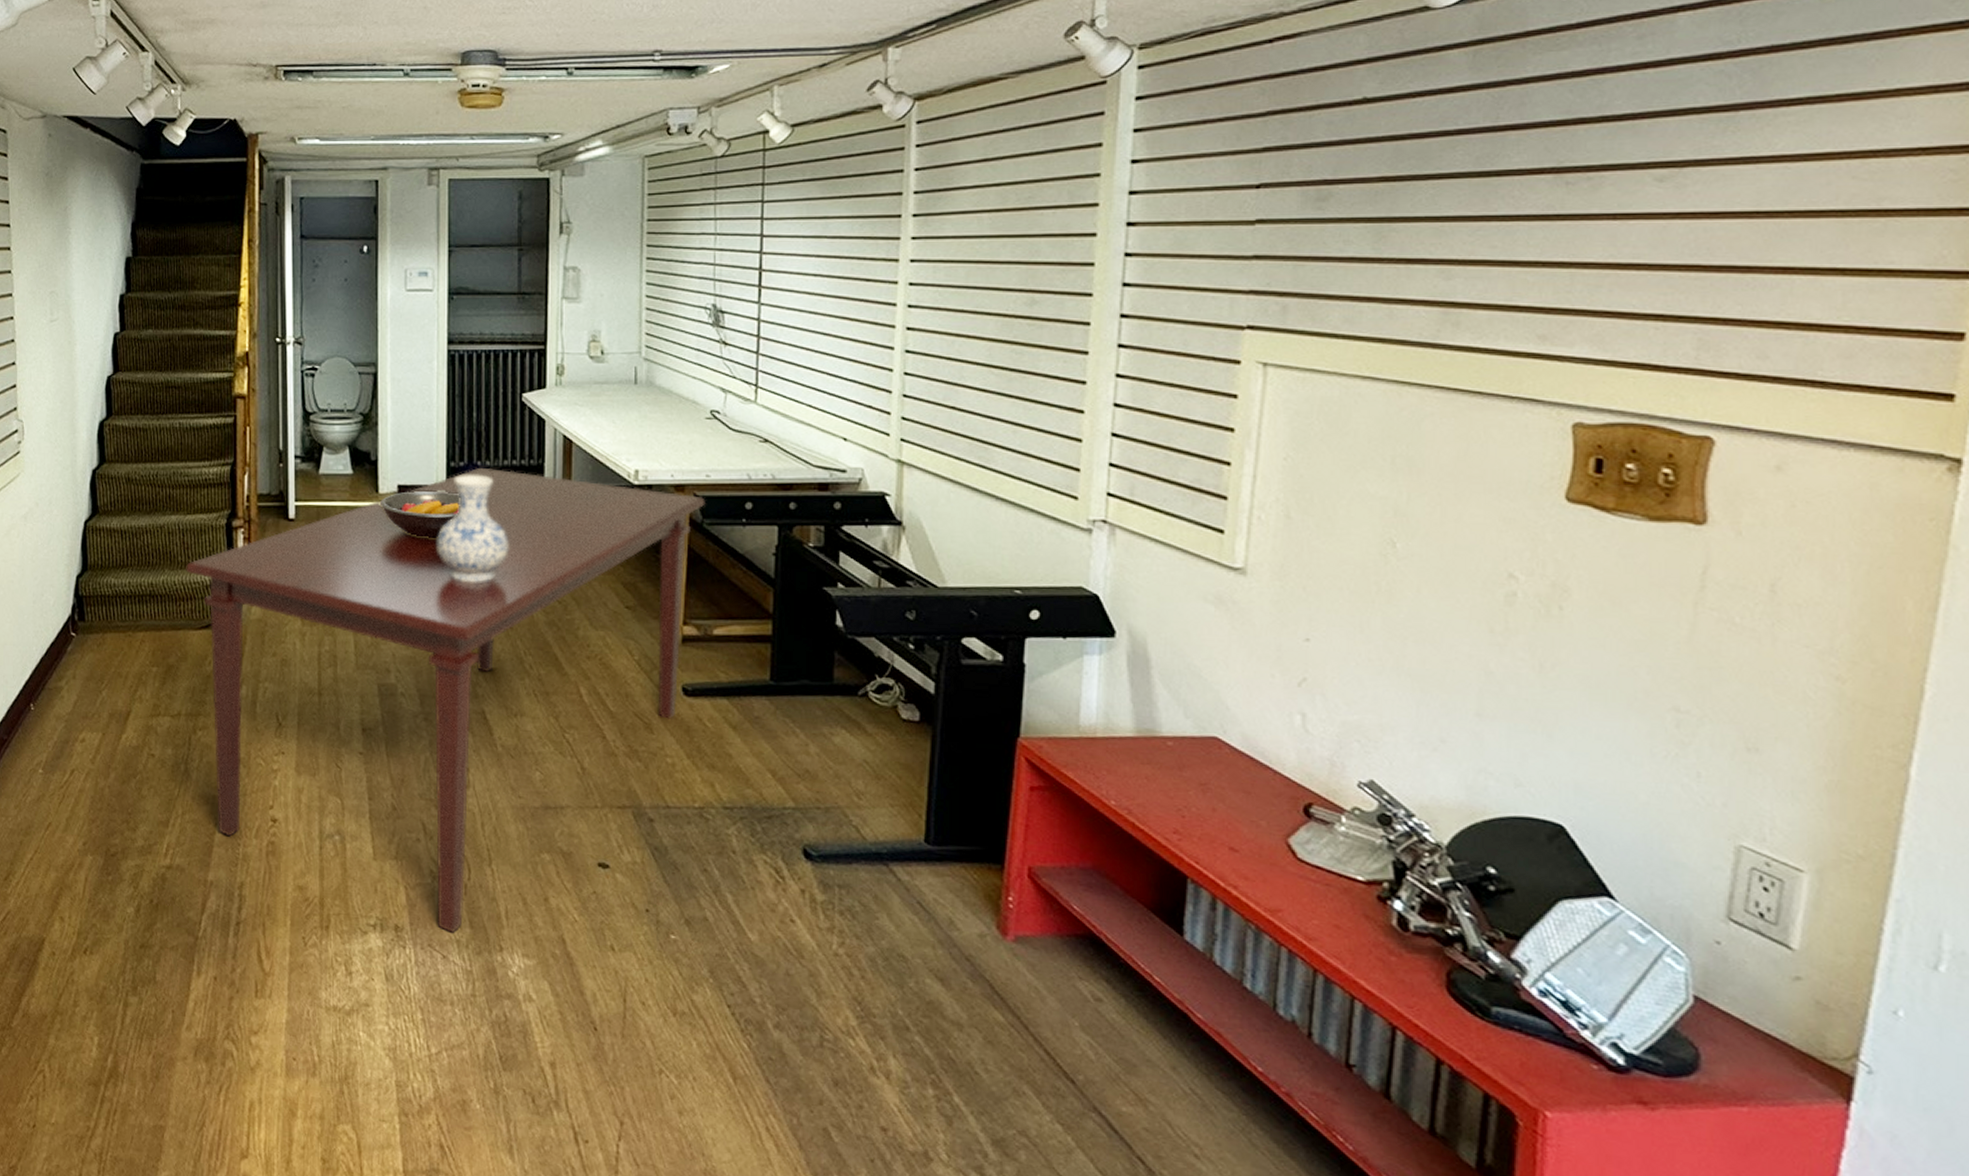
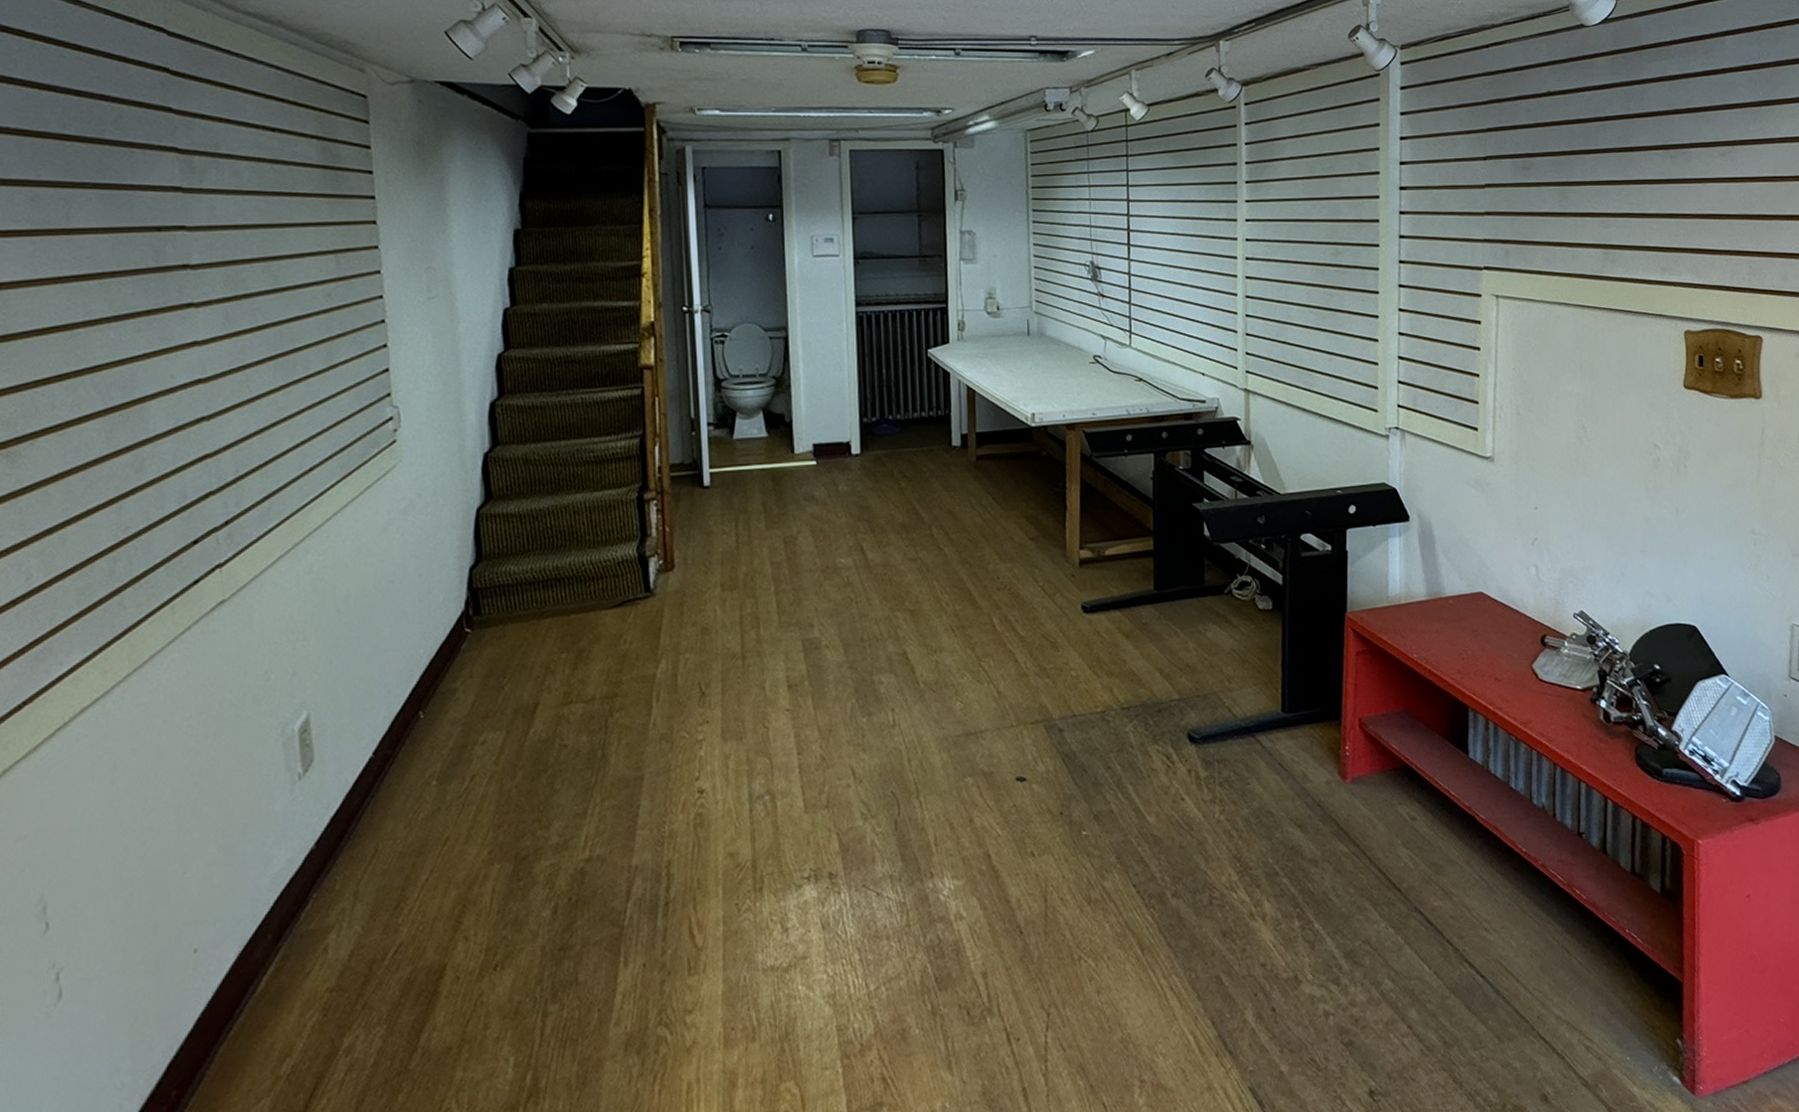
dining table: present [186,467,706,933] -> none [595,421,1093,870]
fruit bowl: present [380,491,460,538] -> none [796,447,875,493]
vase: present [437,475,509,583] -> none [853,428,922,532]

